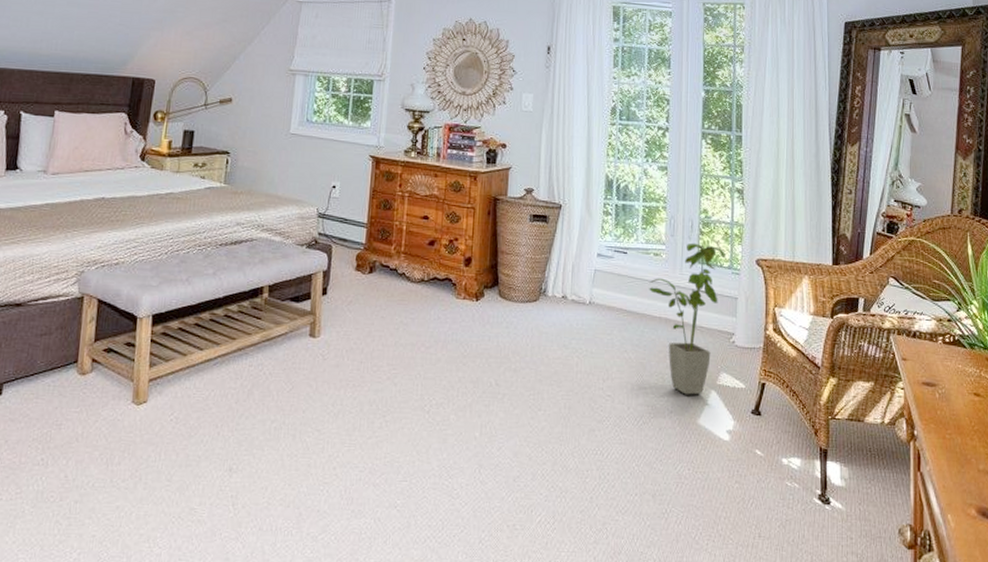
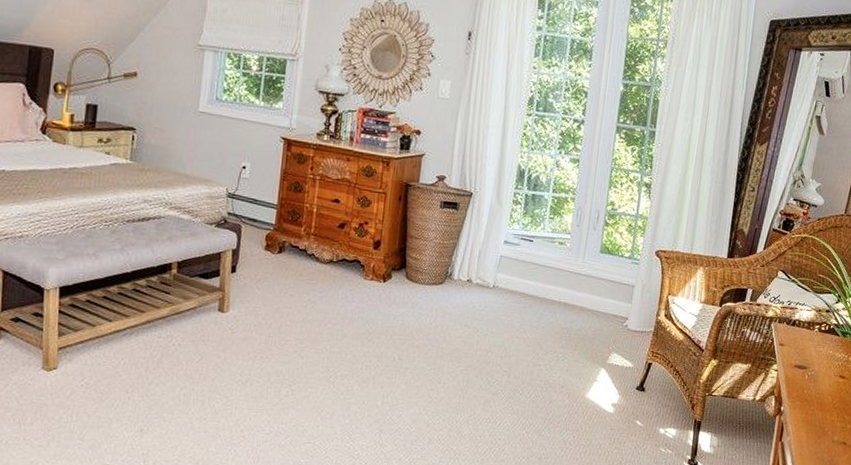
house plant: present [649,243,725,395] -> none [551,233,627,372]

